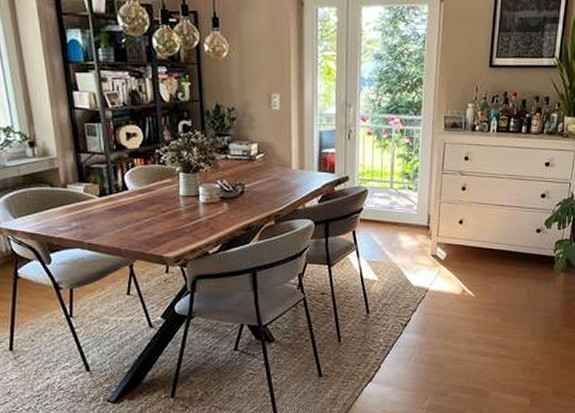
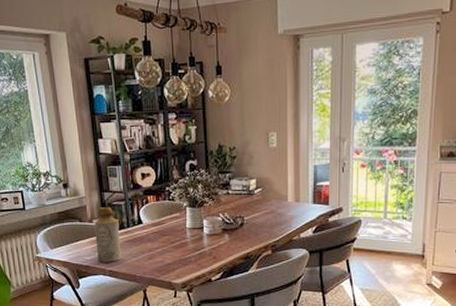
bottle: none [69,170,102,234] -> present [94,207,121,262]

